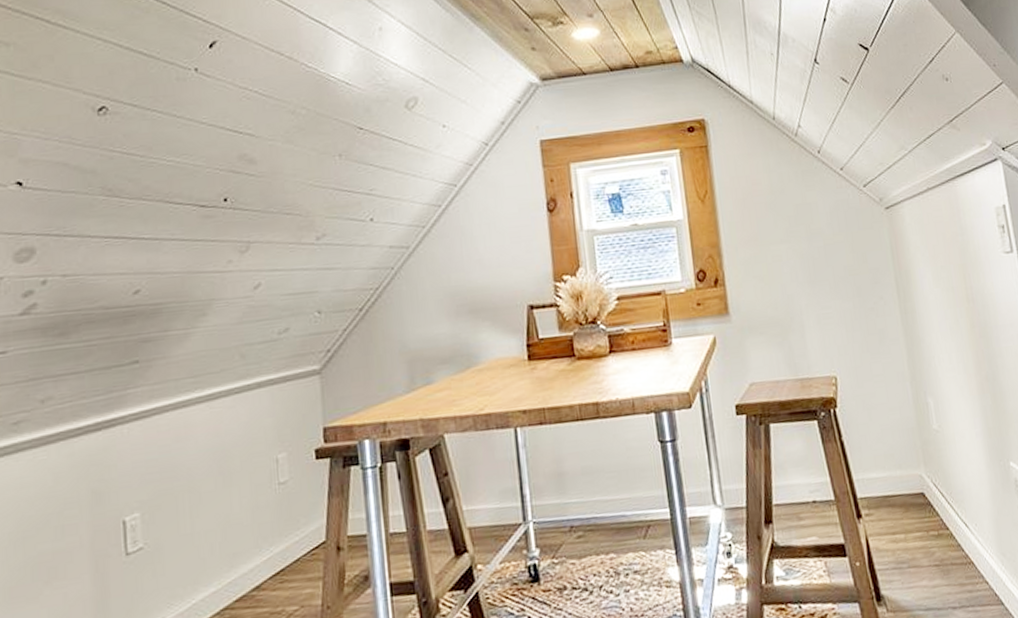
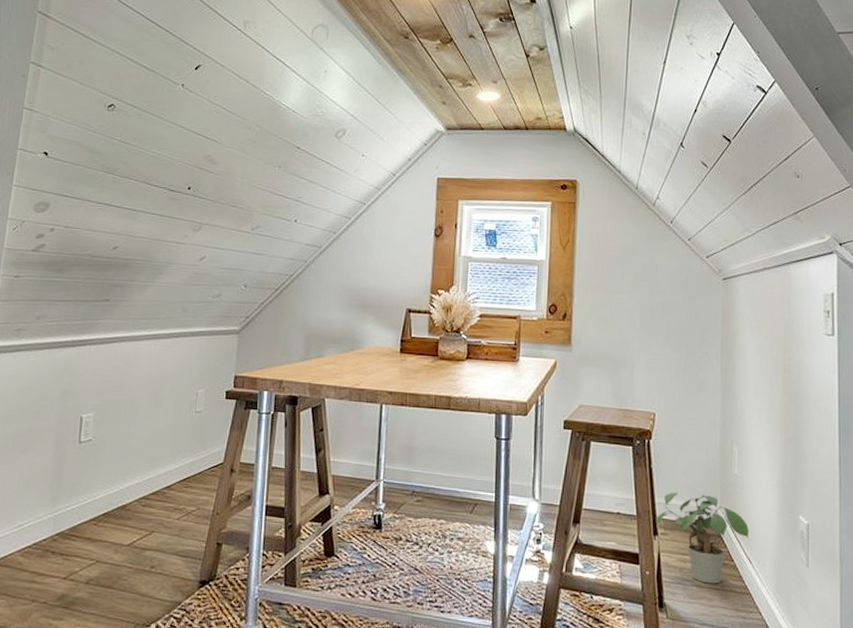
potted plant: none [857,459,960,562] -> present [656,492,749,584]

